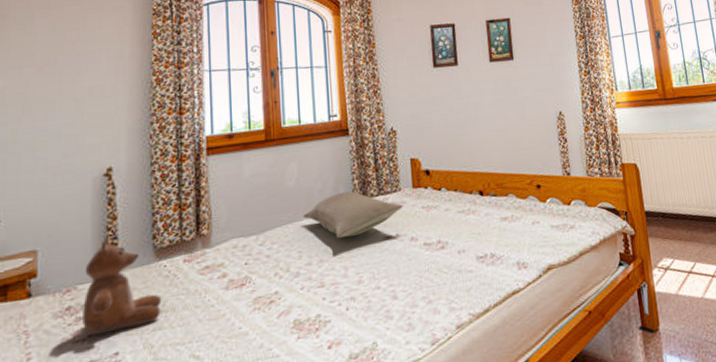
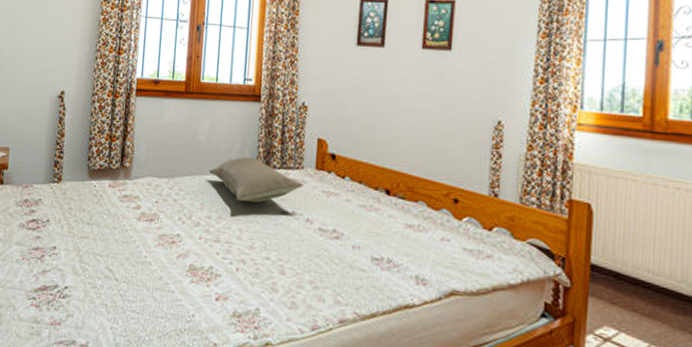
teddy bear: present [83,235,162,336] -> none [34,148,90,231]

